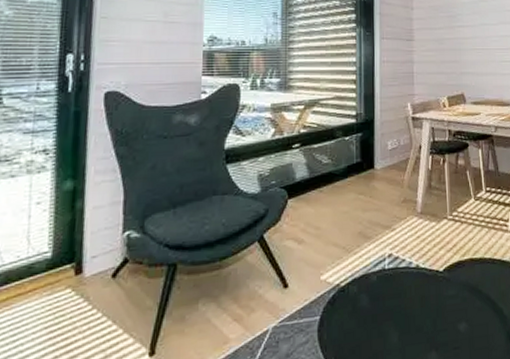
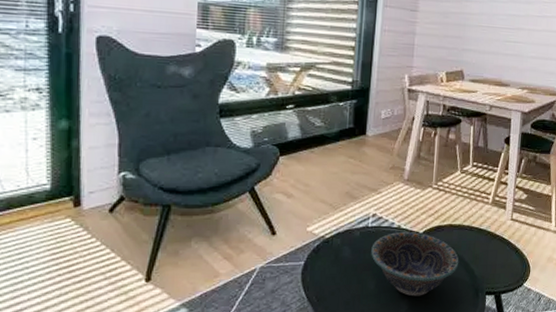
decorative bowl: none [390,271,486,348] -> present [371,232,459,297]

